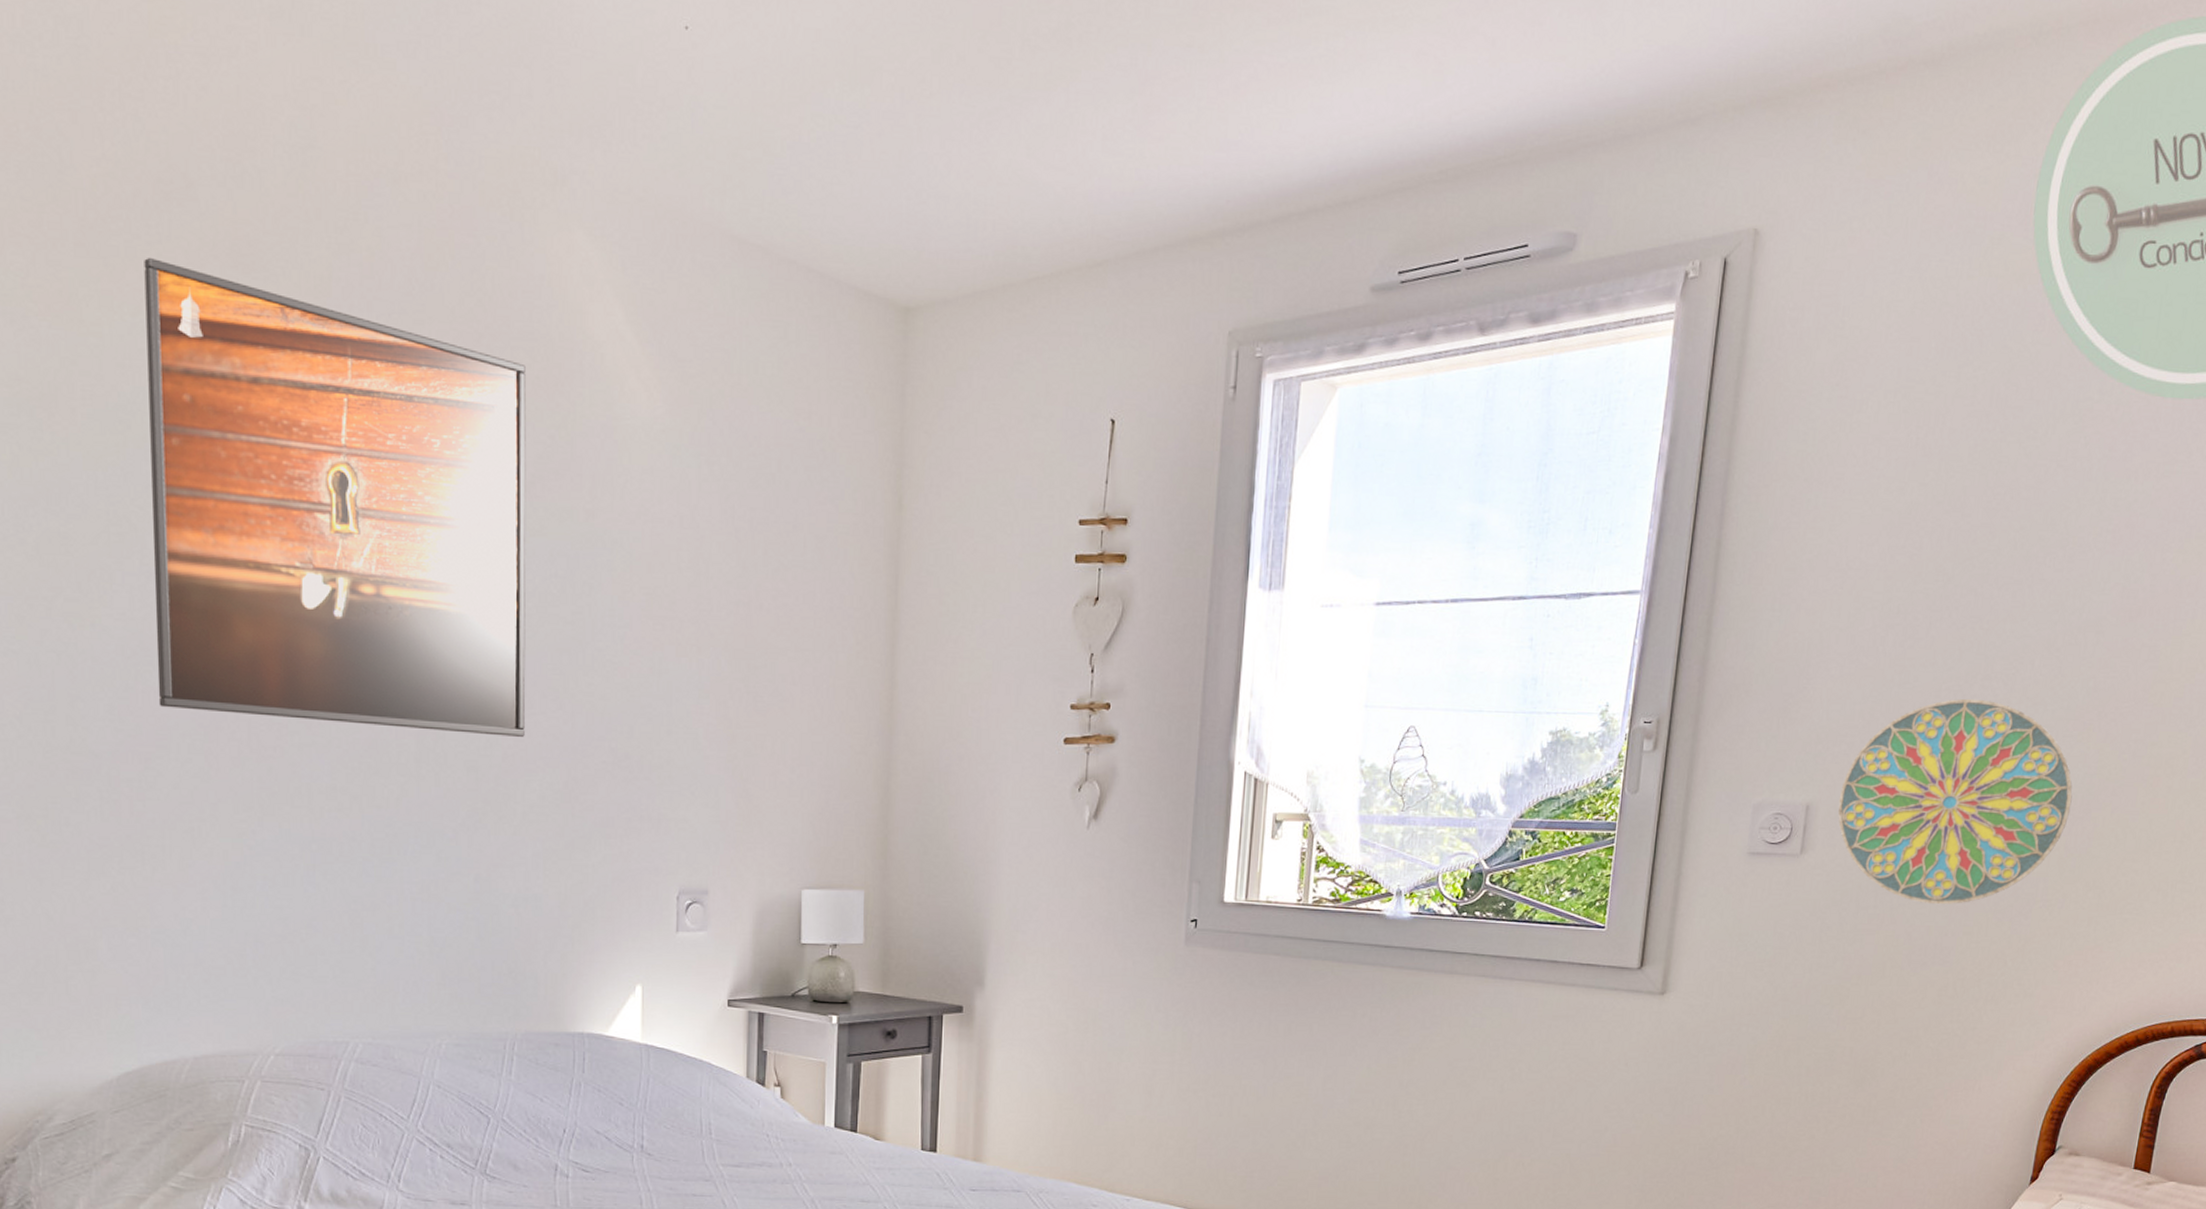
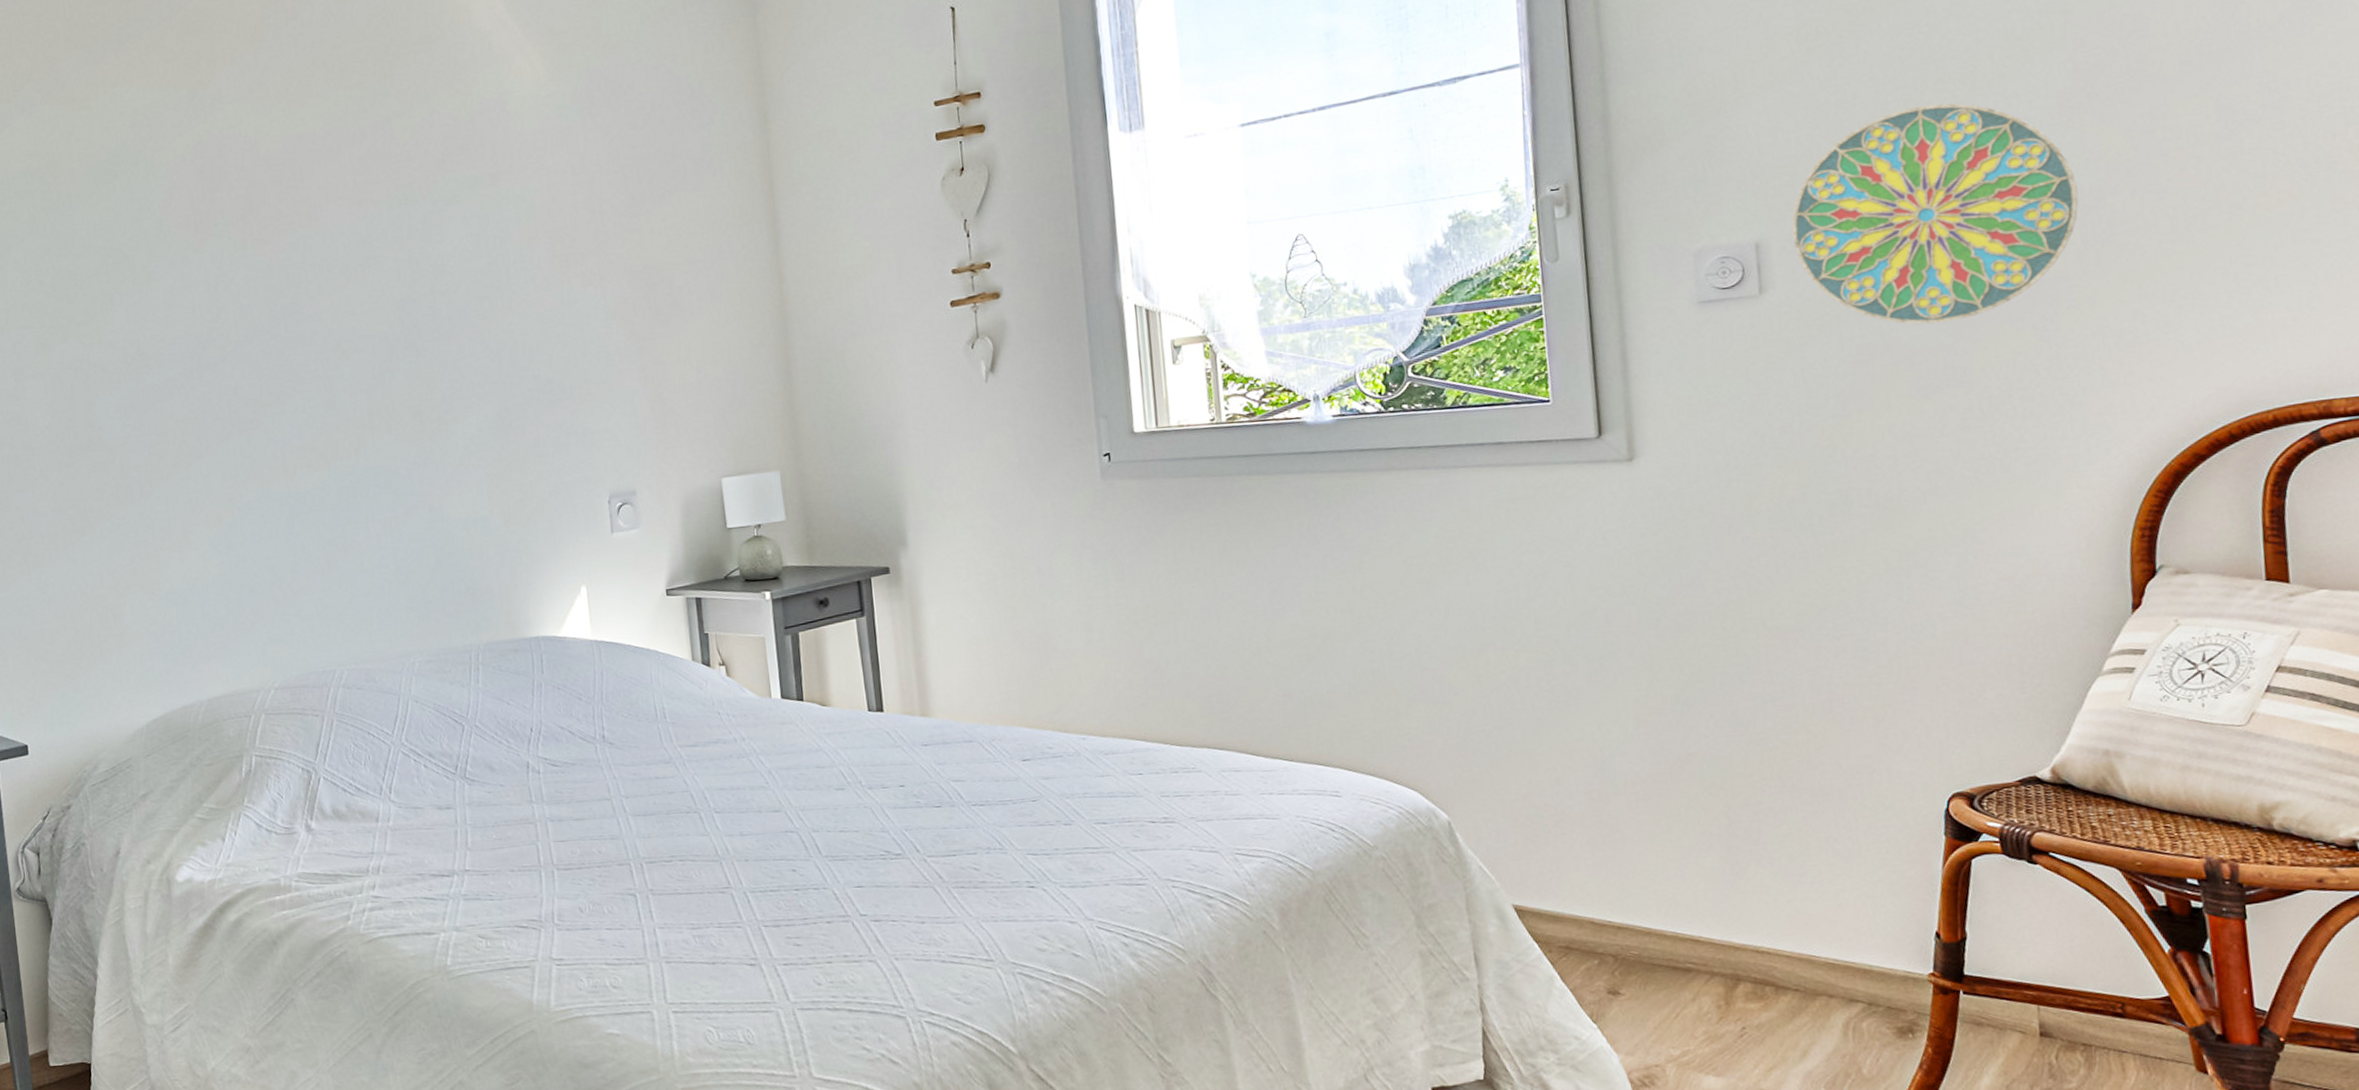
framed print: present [144,258,526,737] -> none [118,39,459,401]

